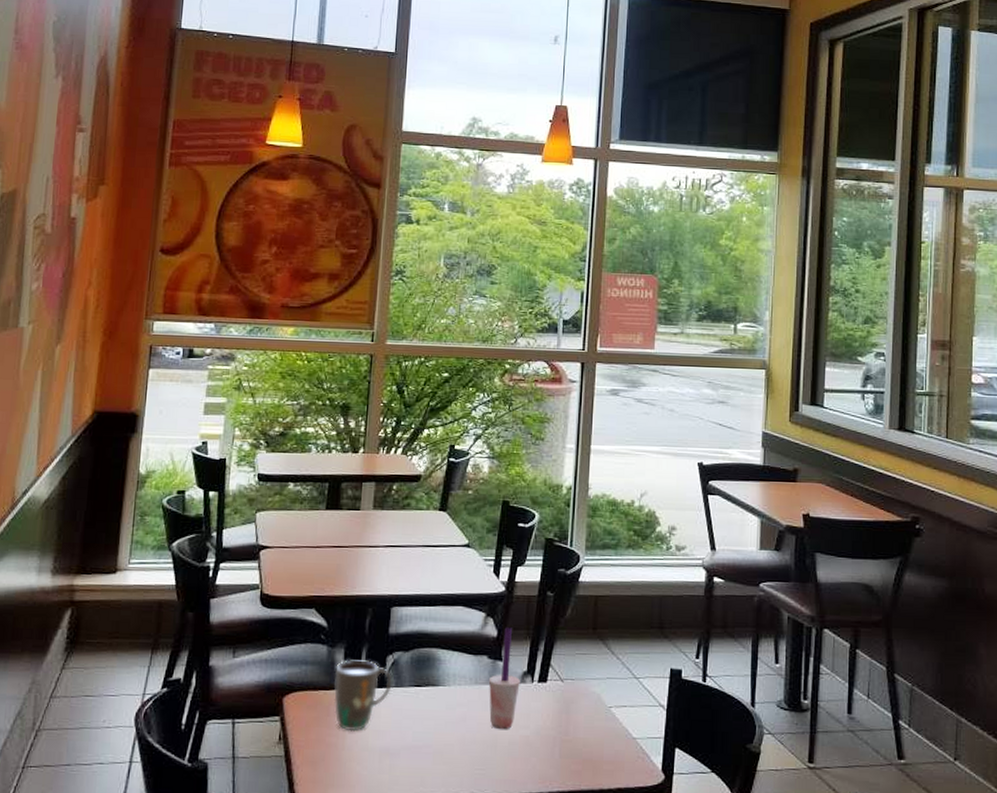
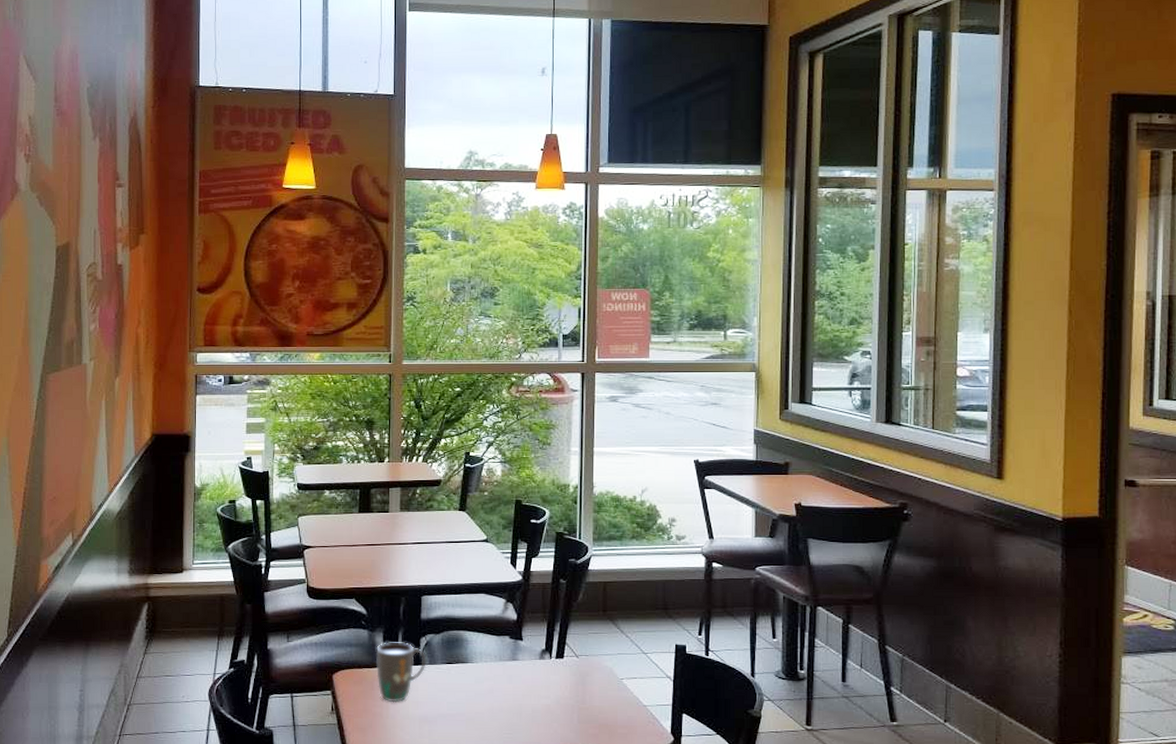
beverage cup: present [488,627,520,730] -> none [511,611,540,700]

